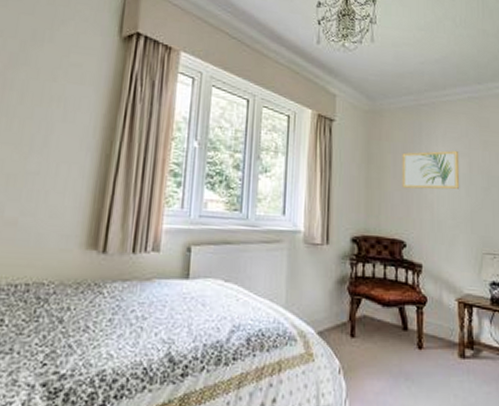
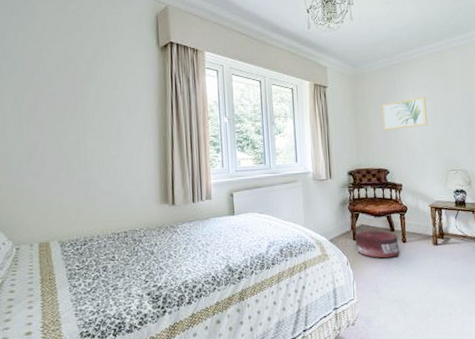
pouf: none [353,324,412,369] -> present [355,230,399,259]

